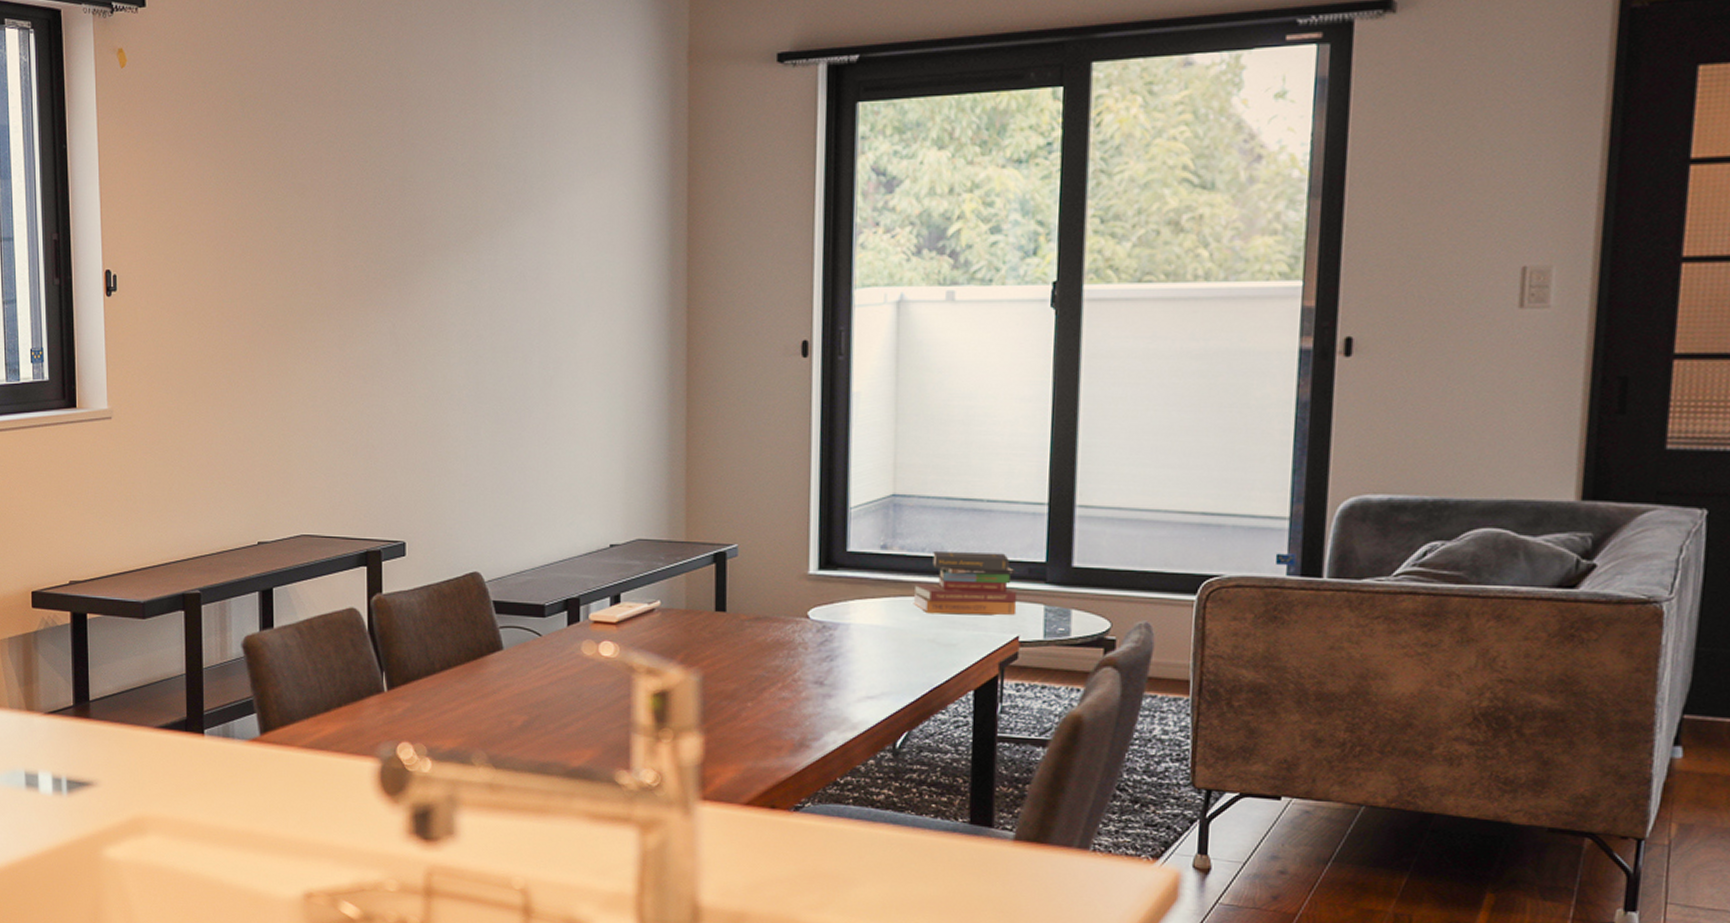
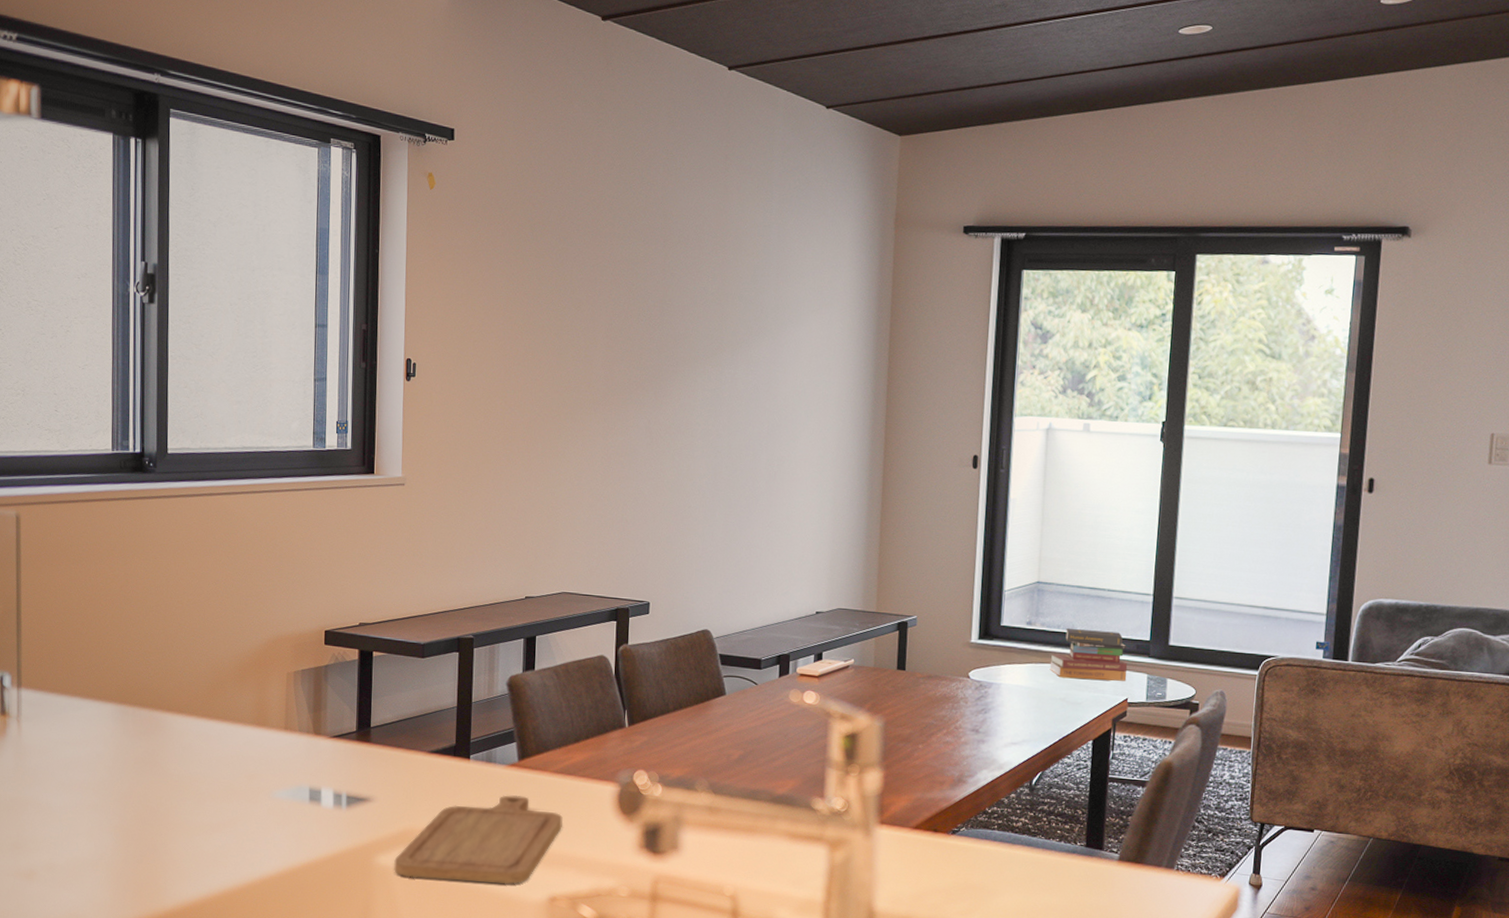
chopping board: none [124,775,315,878] -> present [394,795,563,884]

